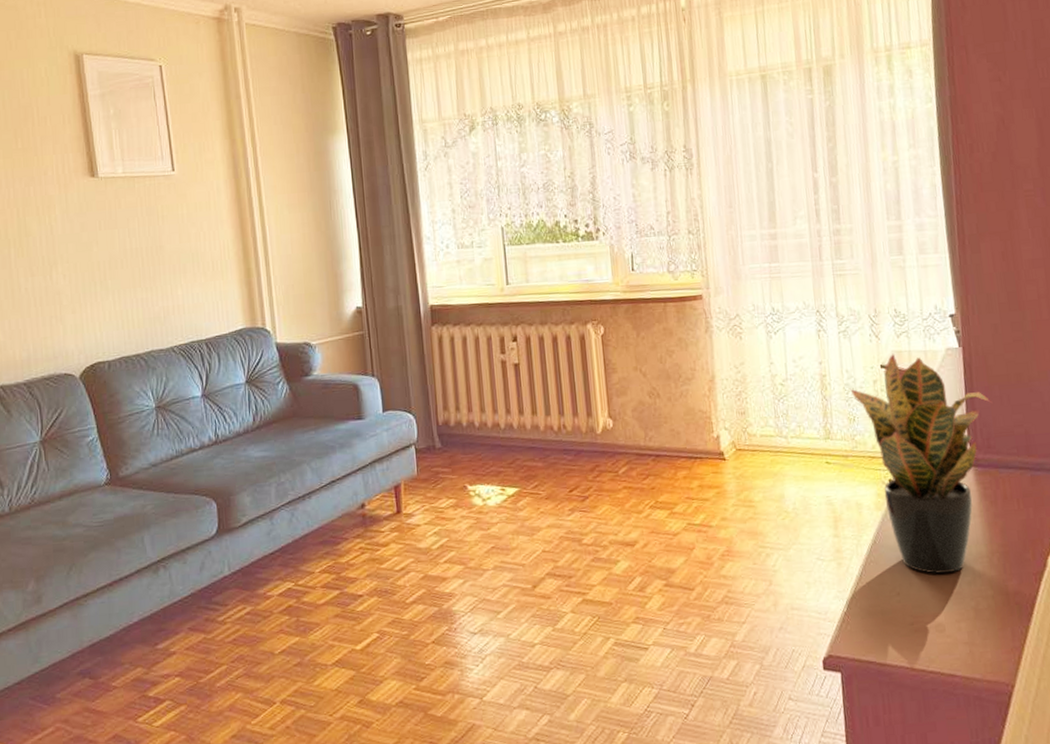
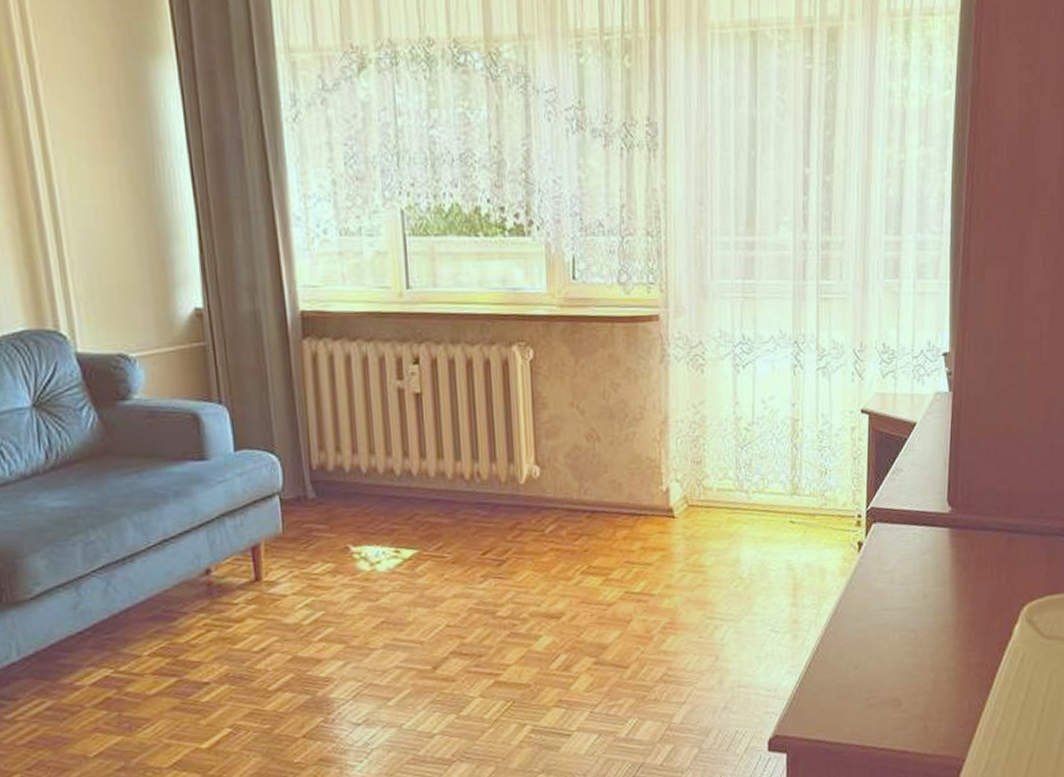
potted plant: present [850,353,993,574] -> none [824,396,978,645]

